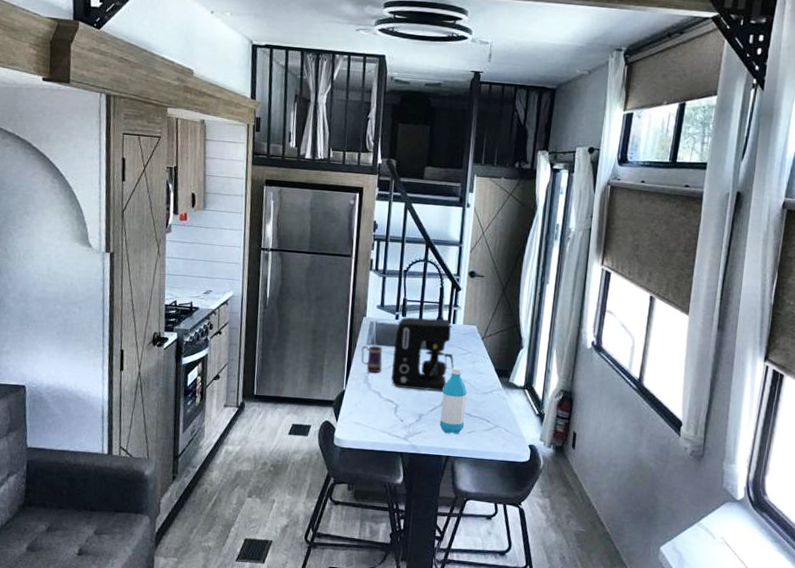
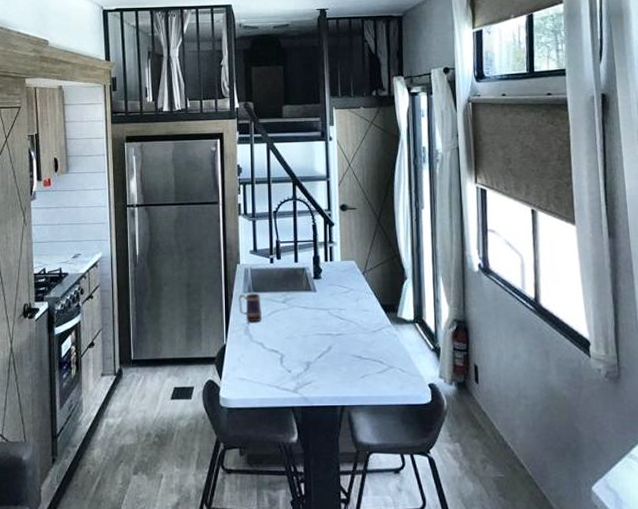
coffee maker: present [391,317,454,391] -> none [272,257,337,336]
water bottle: present [439,367,468,434] -> none [328,307,356,380]

